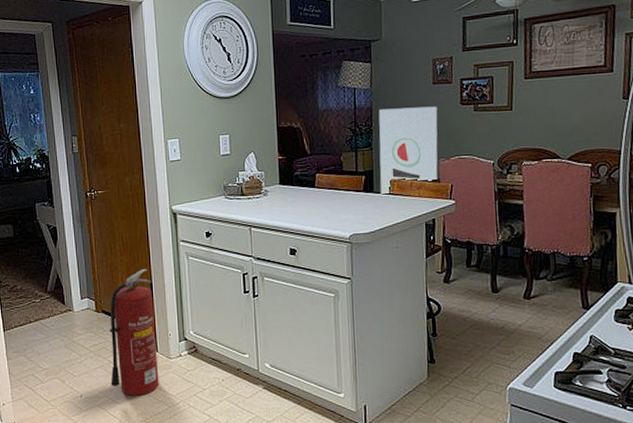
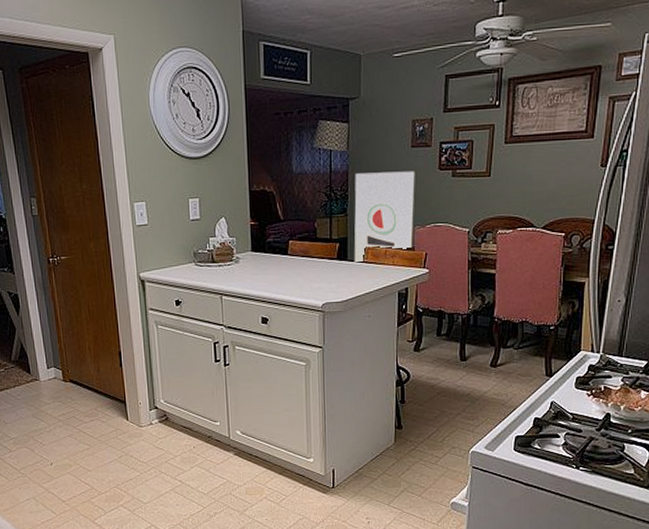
fire extinguisher: present [109,268,159,396] -> none [77,337,130,463]

